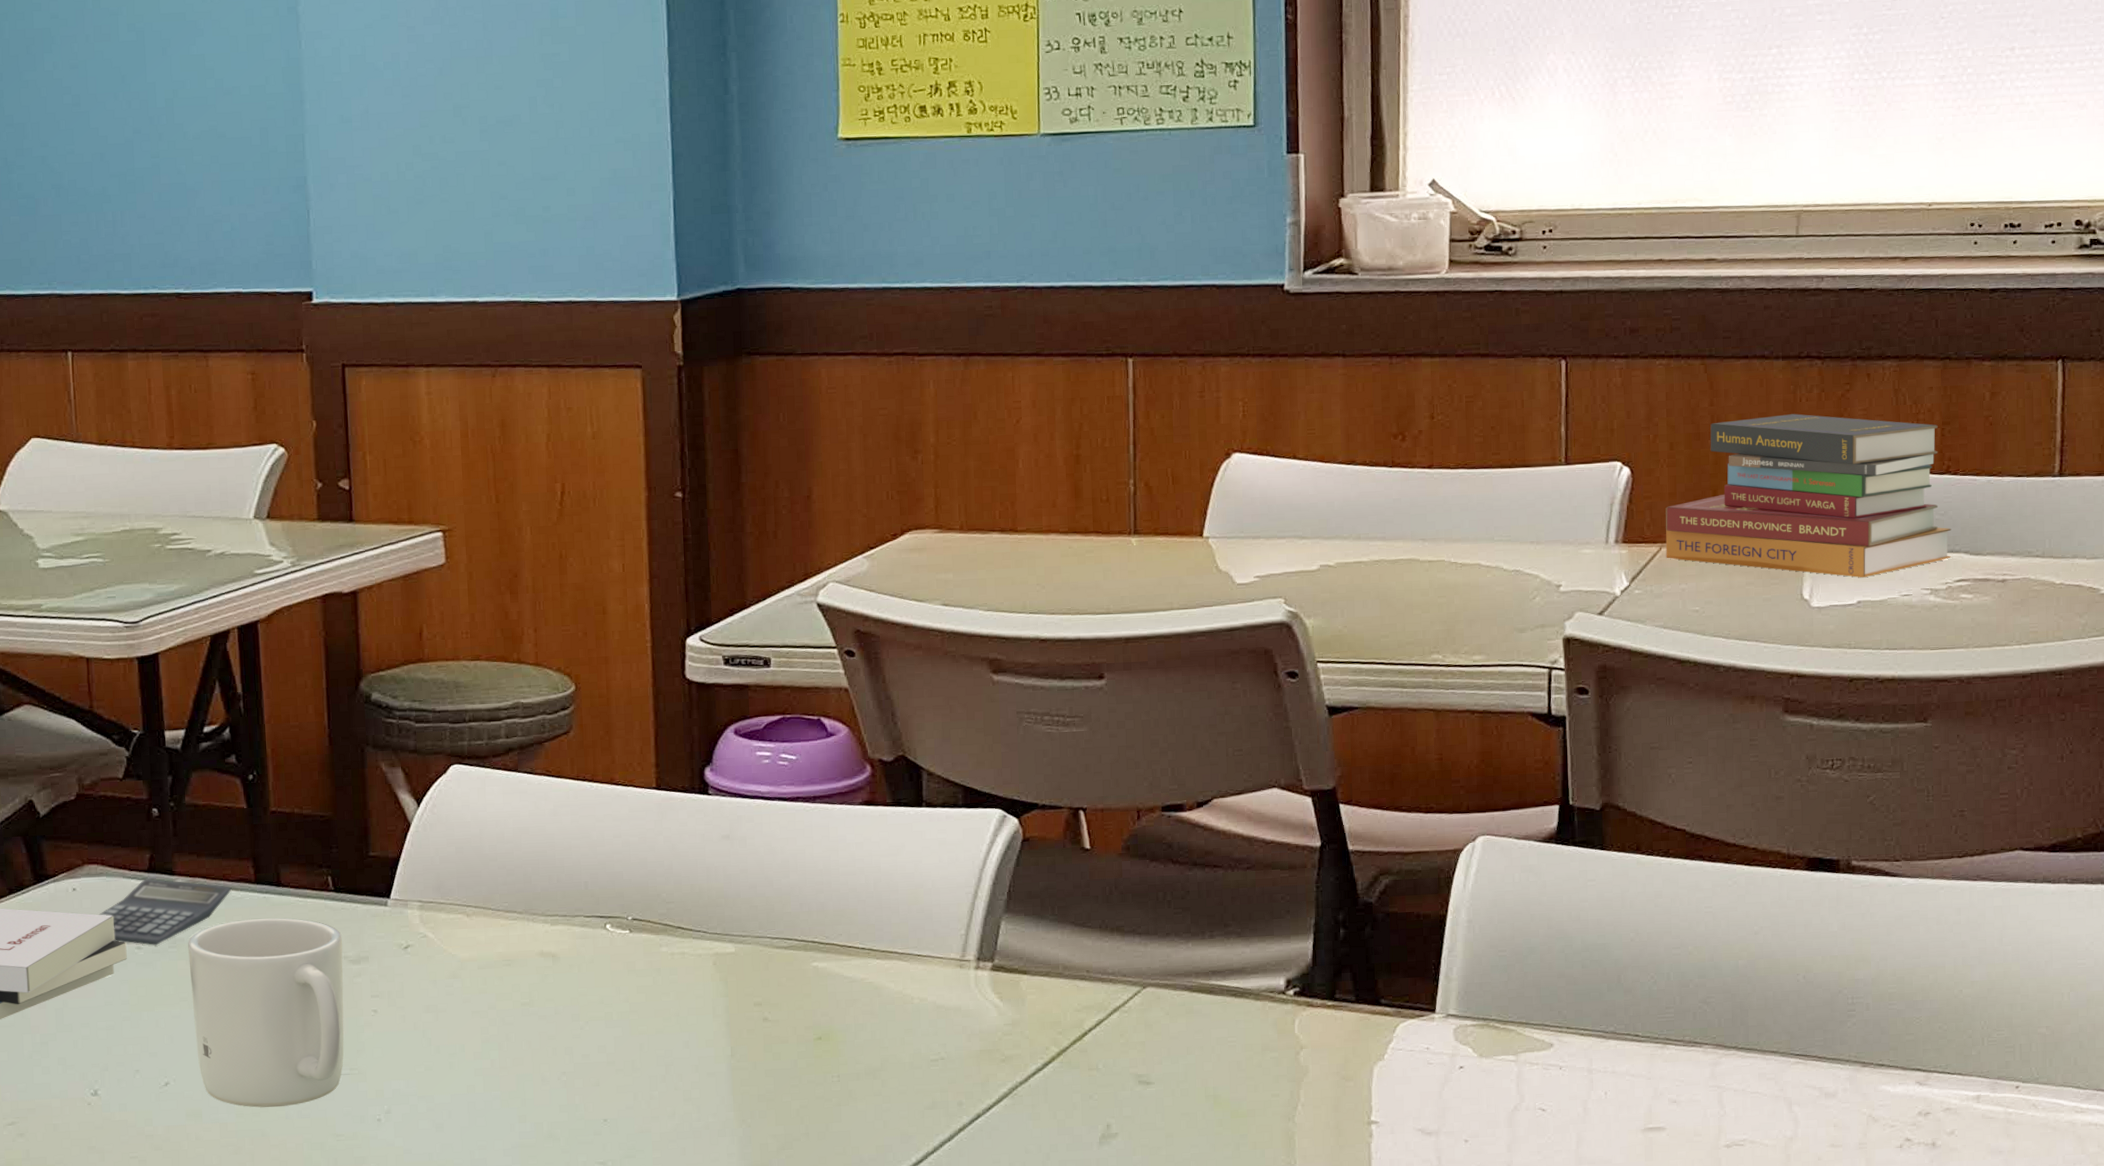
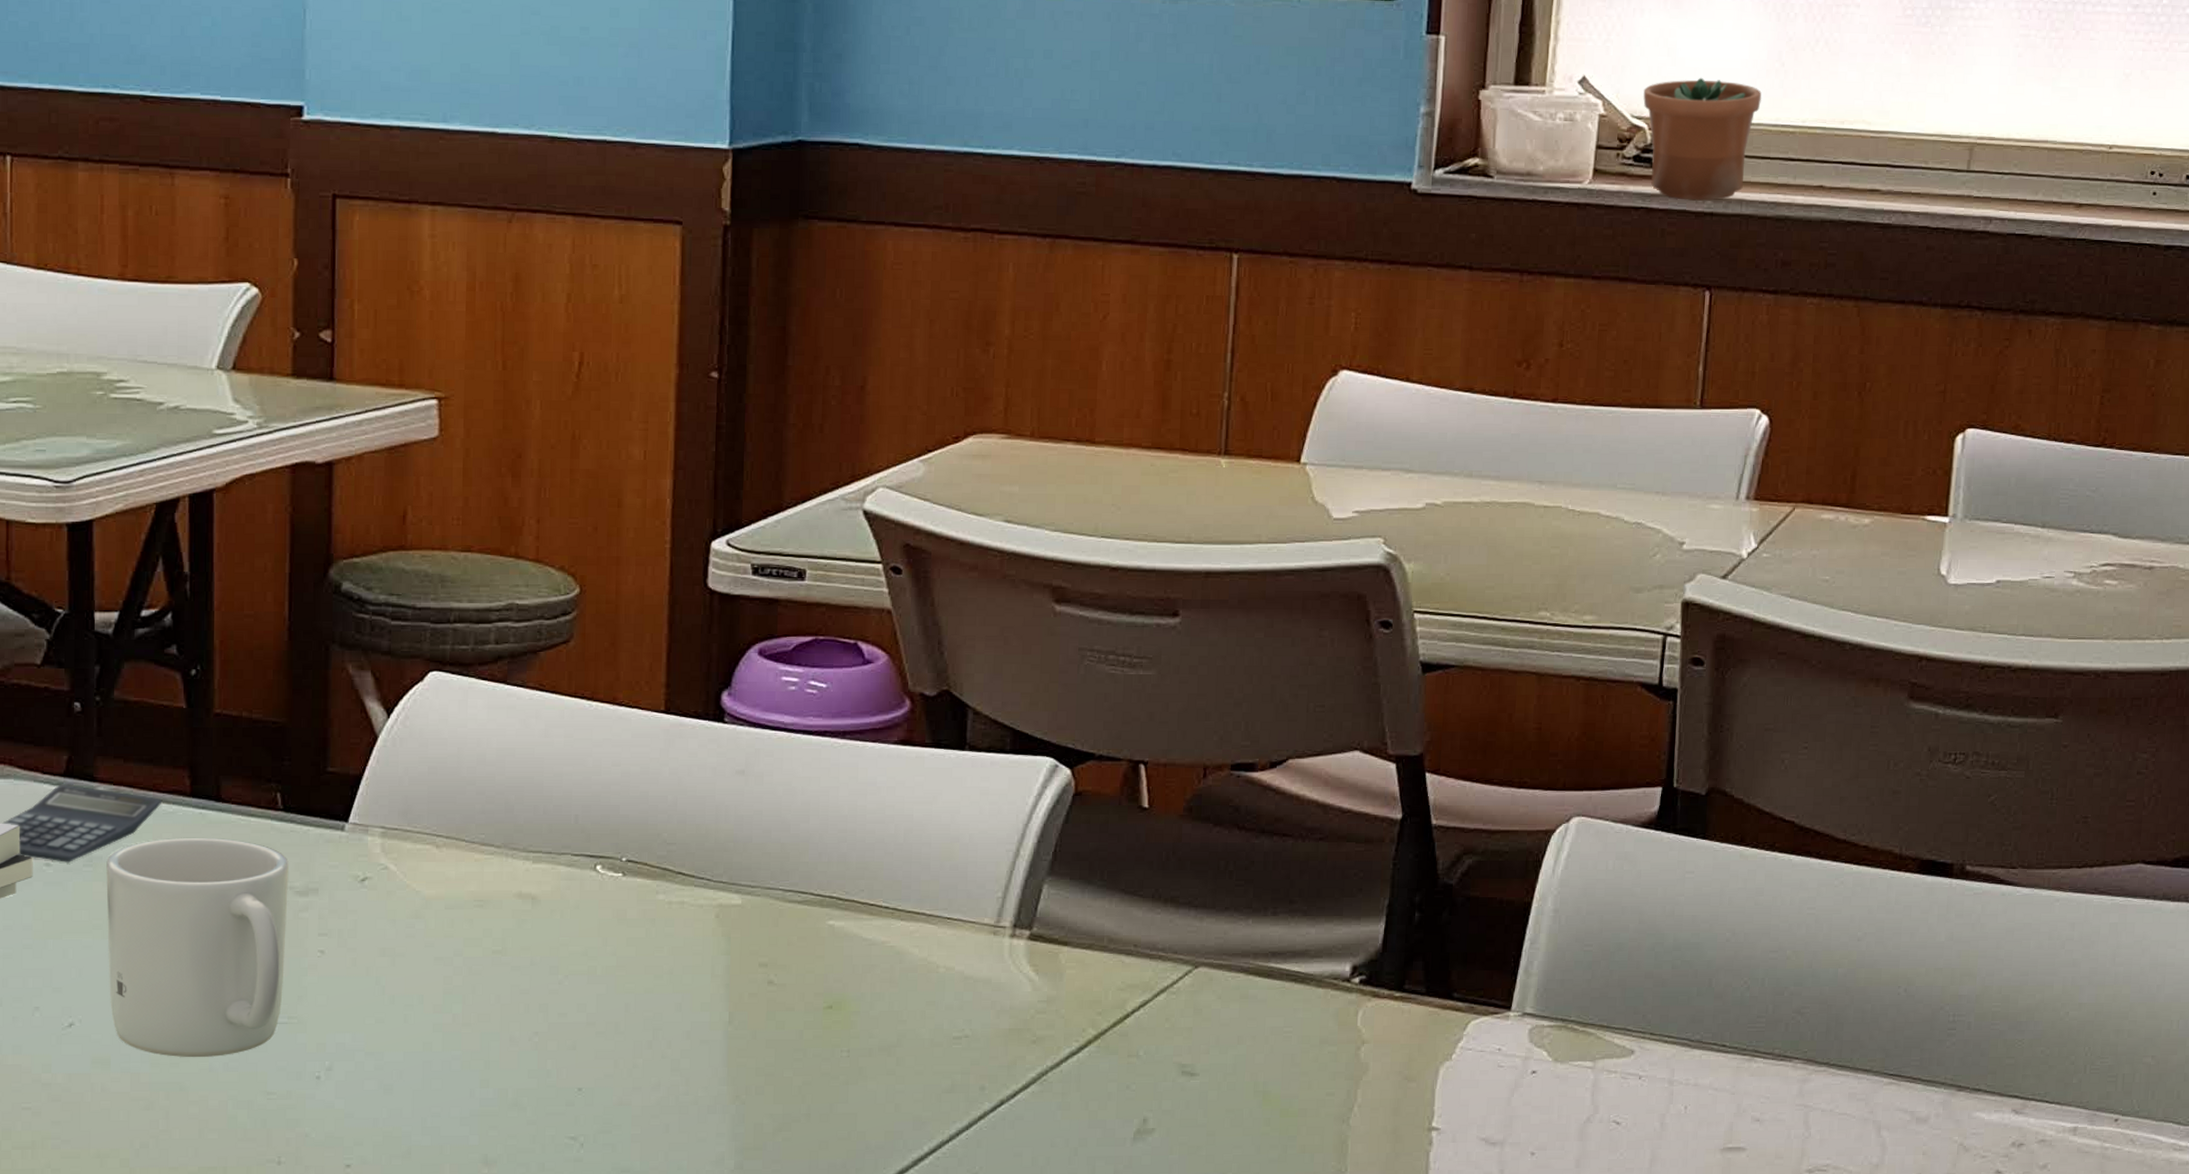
planter: none [1489,172,1598,282] -> present [1643,77,1762,201]
books: present [1665,414,1952,578] -> none [1799,369,2102,555]

